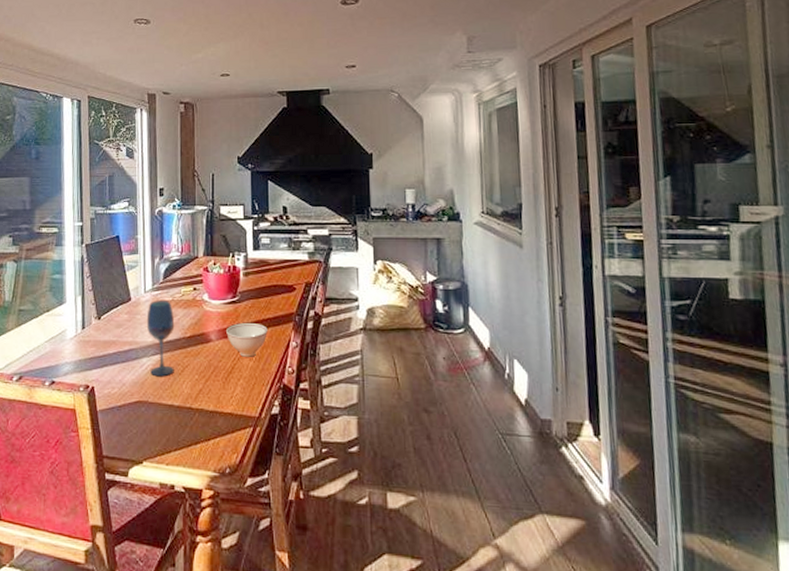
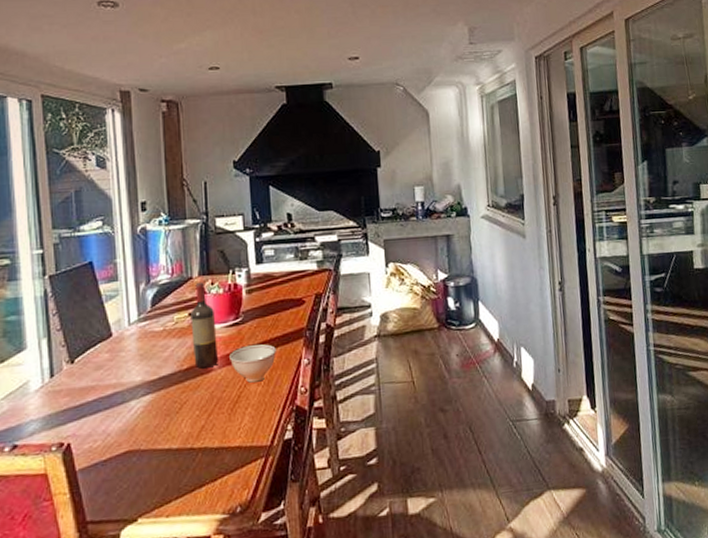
wineglass: present [146,300,175,377] -> none [133,331,170,420]
wine bottle: none [195,261,216,338] -> present [190,281,218,369]

